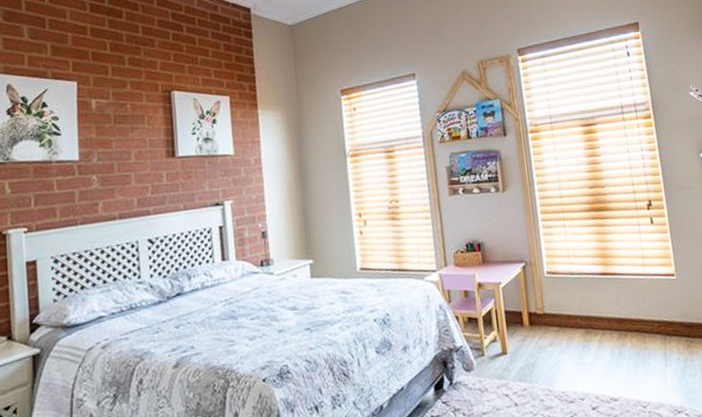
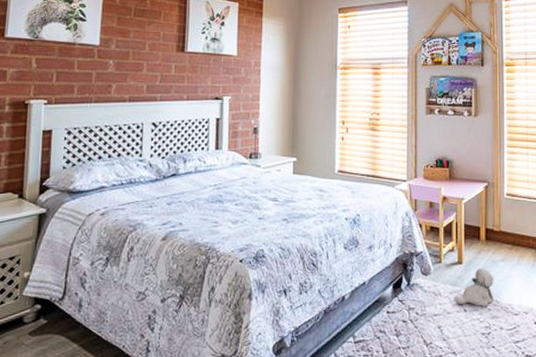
plush toy: none [502,355,545,399] -> present [454,268,494,306]

